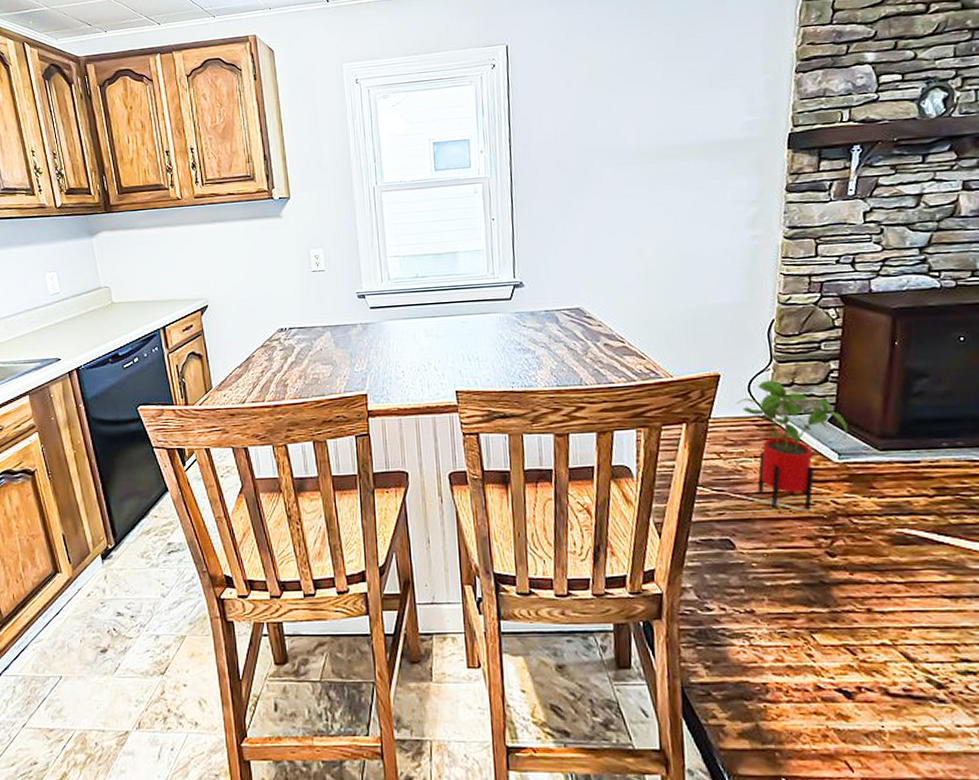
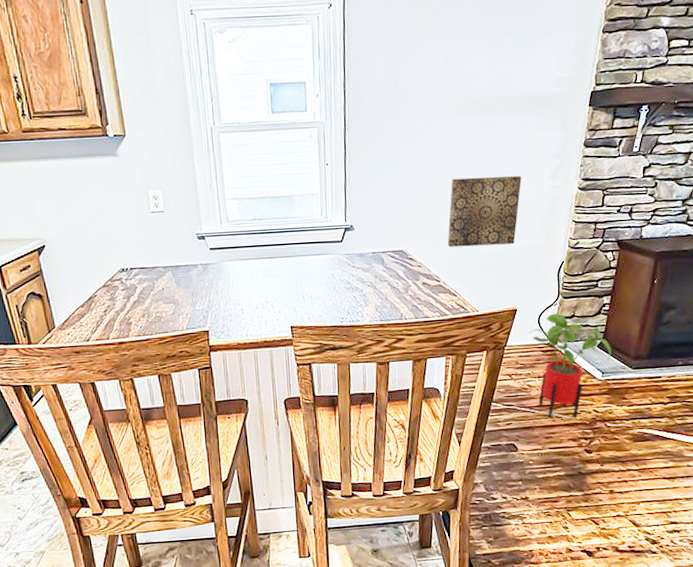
wall art: none [630,225,714,305] -> present [447,175,522,248]

